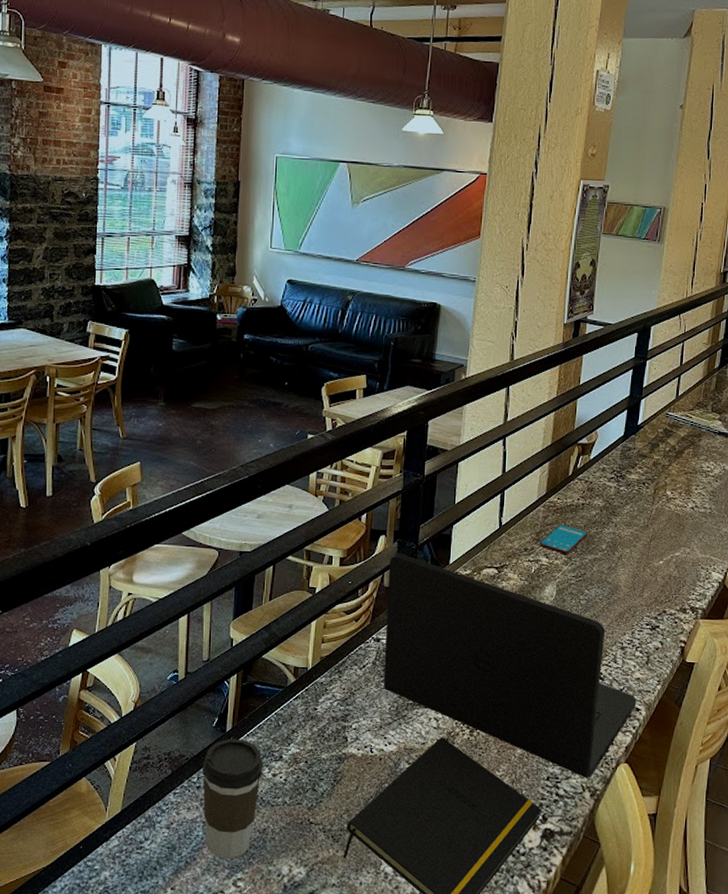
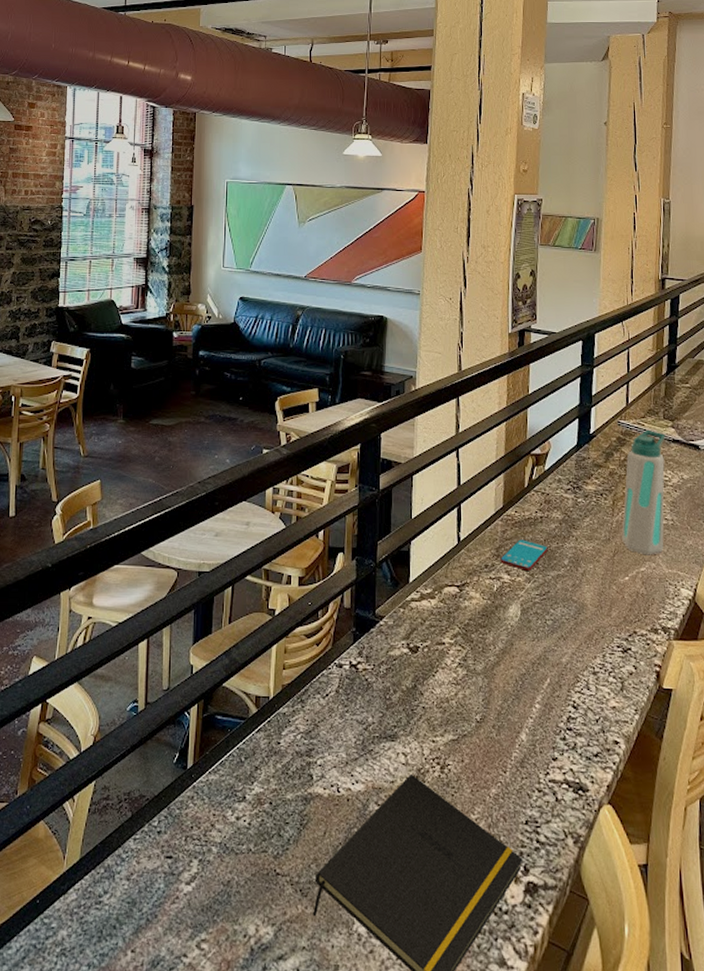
coffee cup: present [203,739,264,859] -> none [163,777,226,917]
laptop: present [383,552,637,778] -> none [347,571,615,822]
water bottle: none [660,422,712,541] -> present [622,429,666,555]

